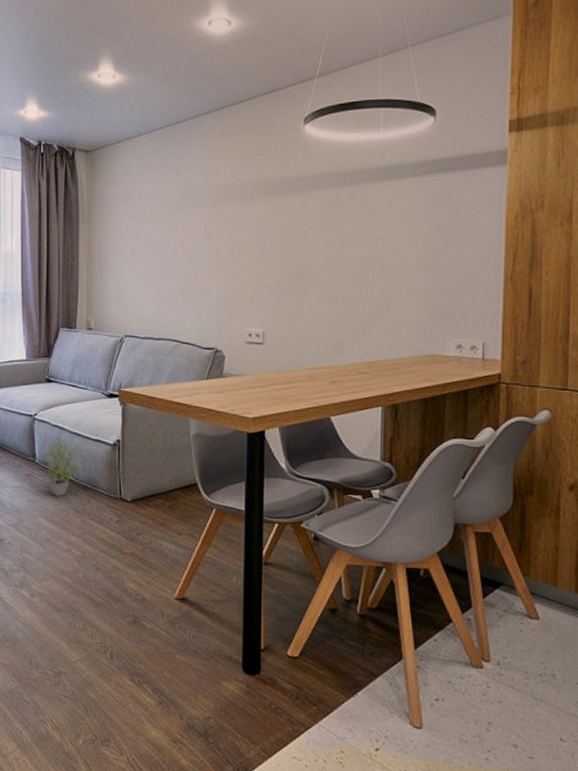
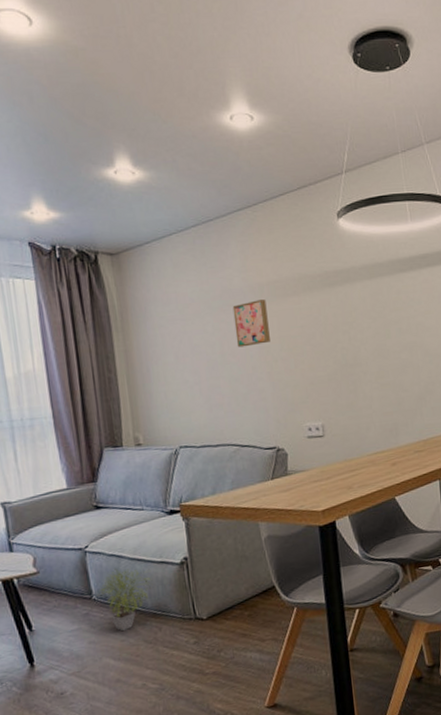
wall art: none [189,202,222,247] -> present [232,299,270,348]

